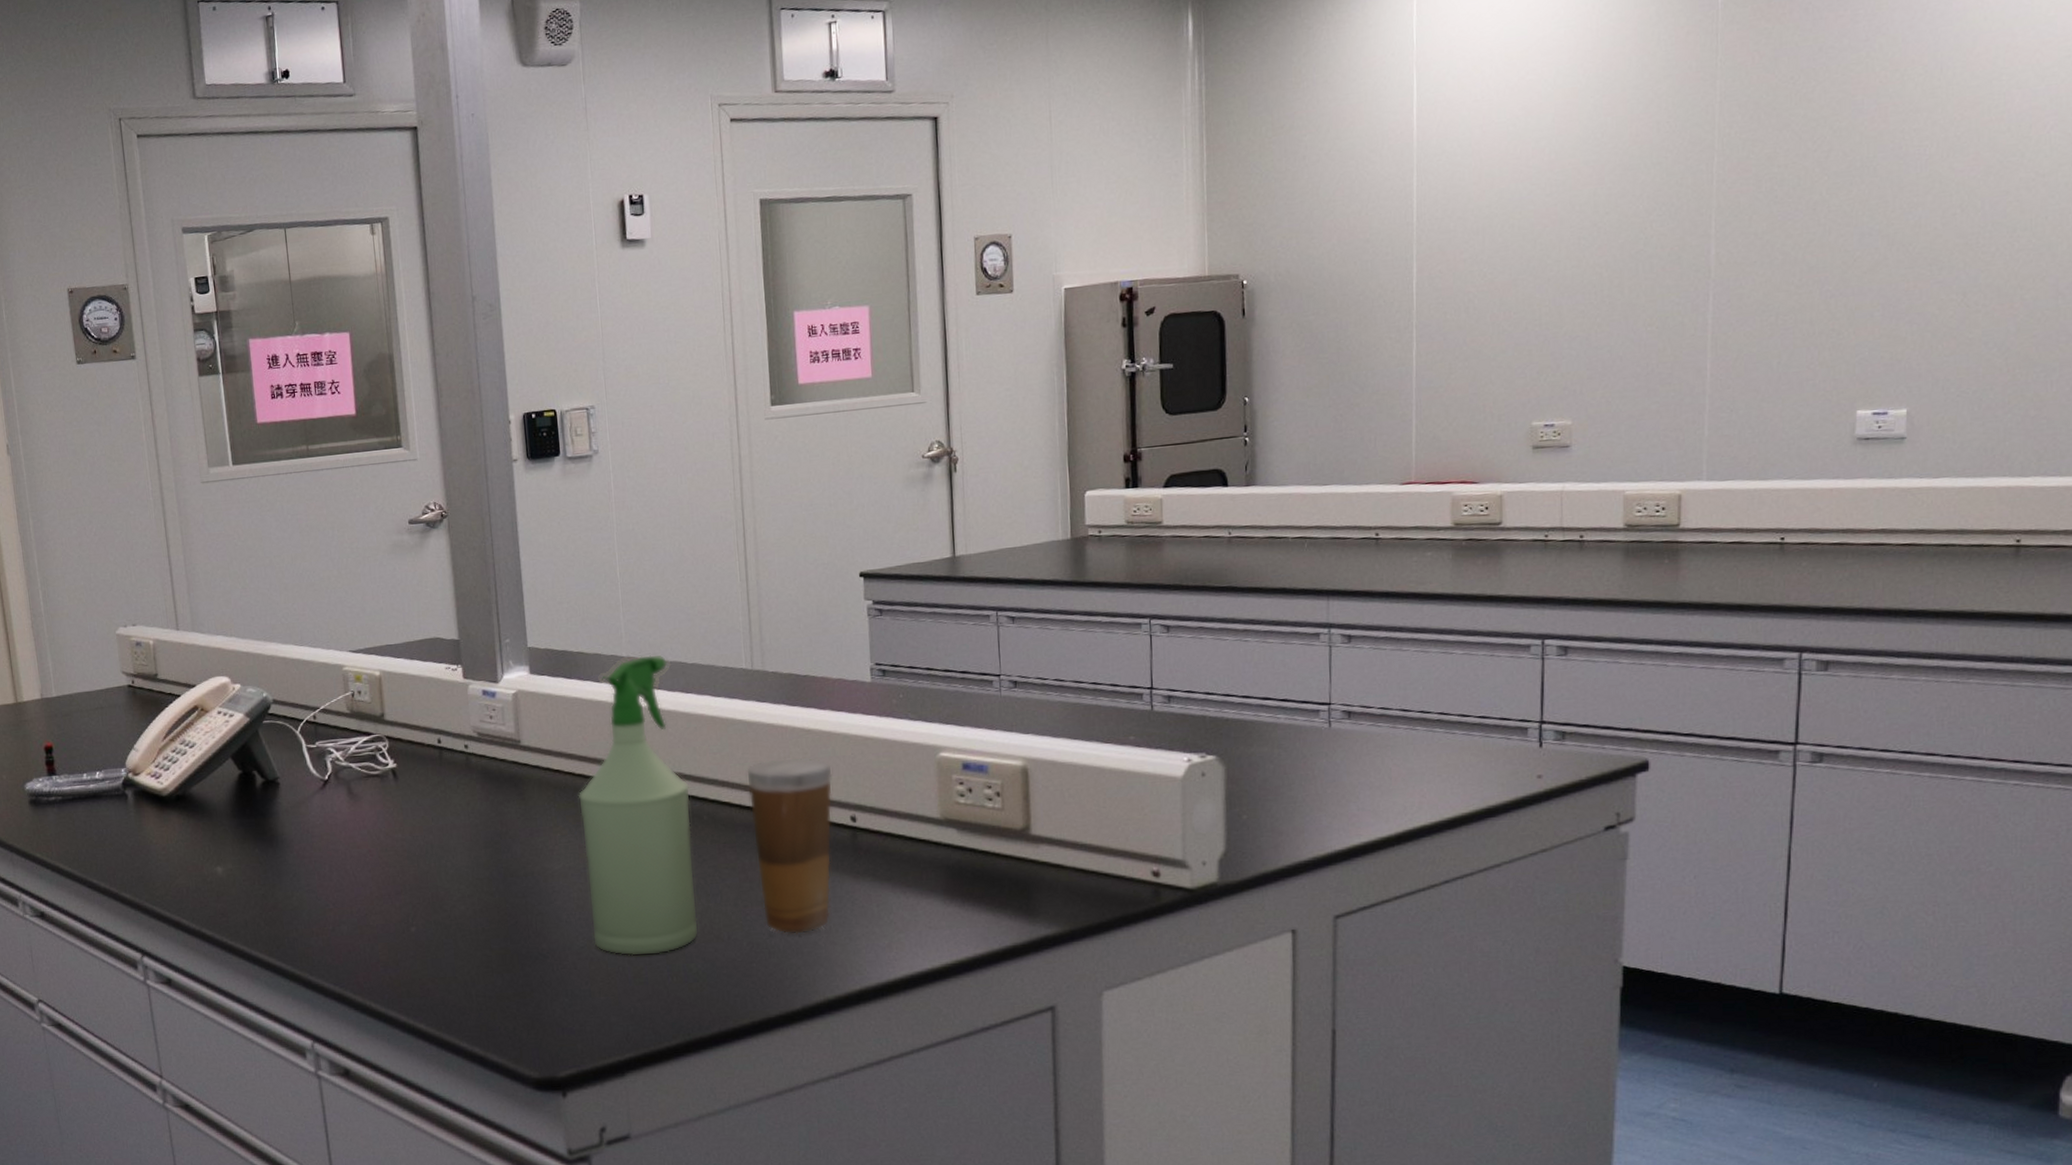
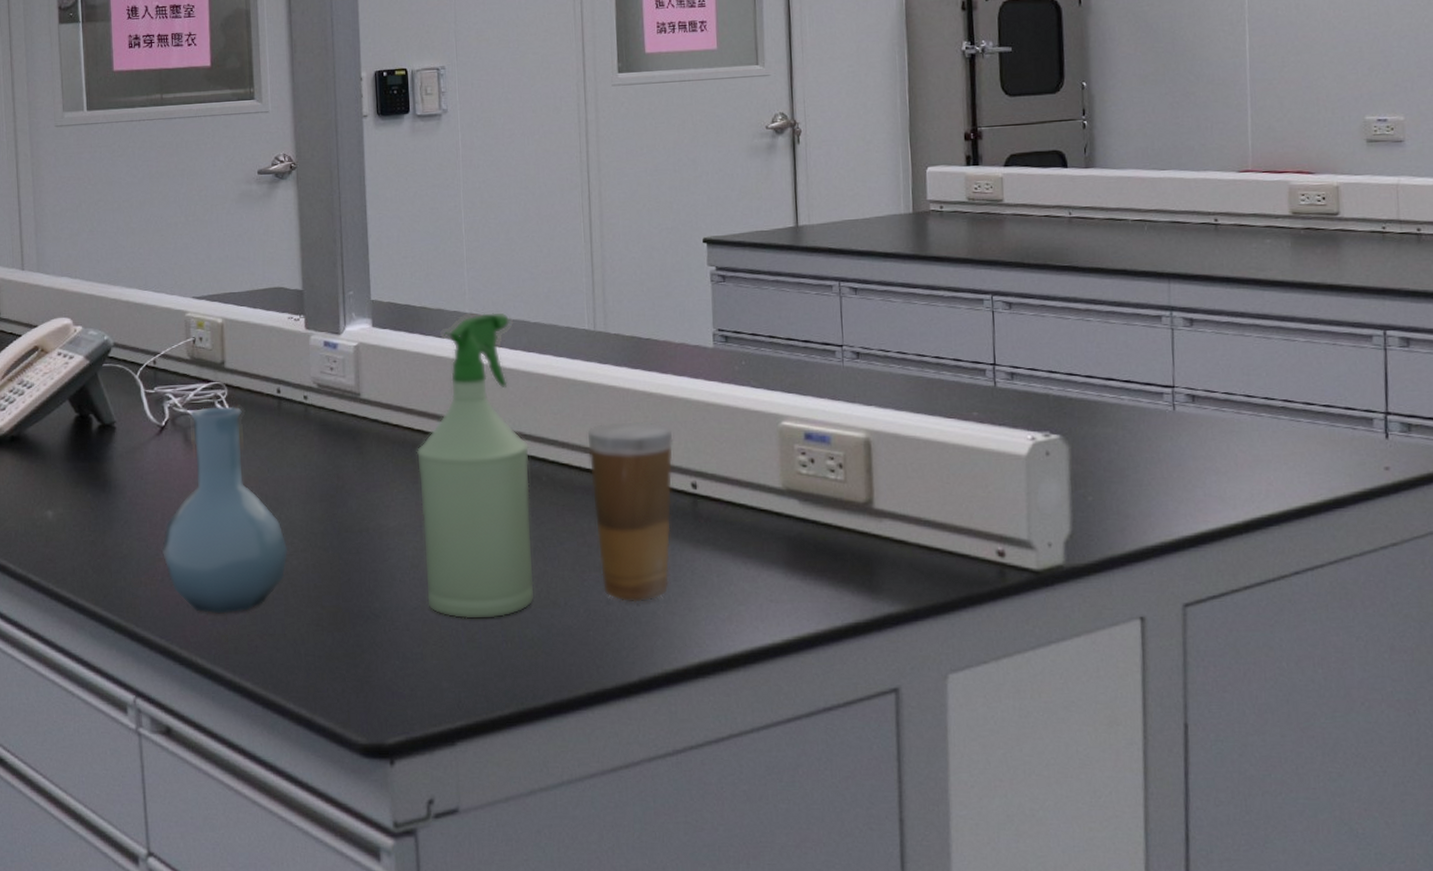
flask: none [331,757,455,960] -> present [161,406,288,614]

